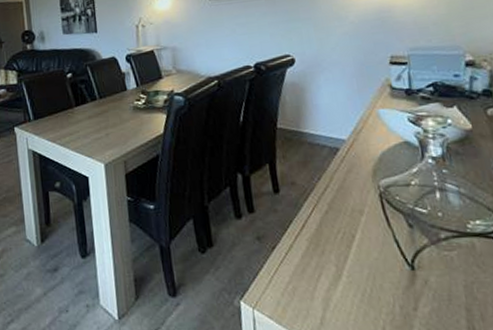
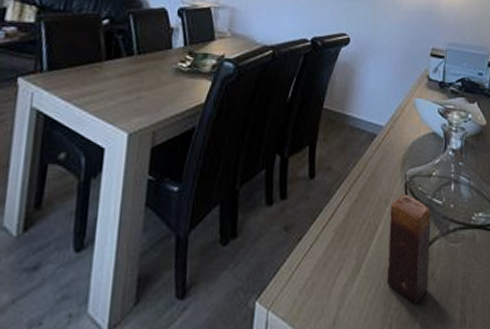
candle: none [365,204,423,310] -> present [386,194,432,304]

